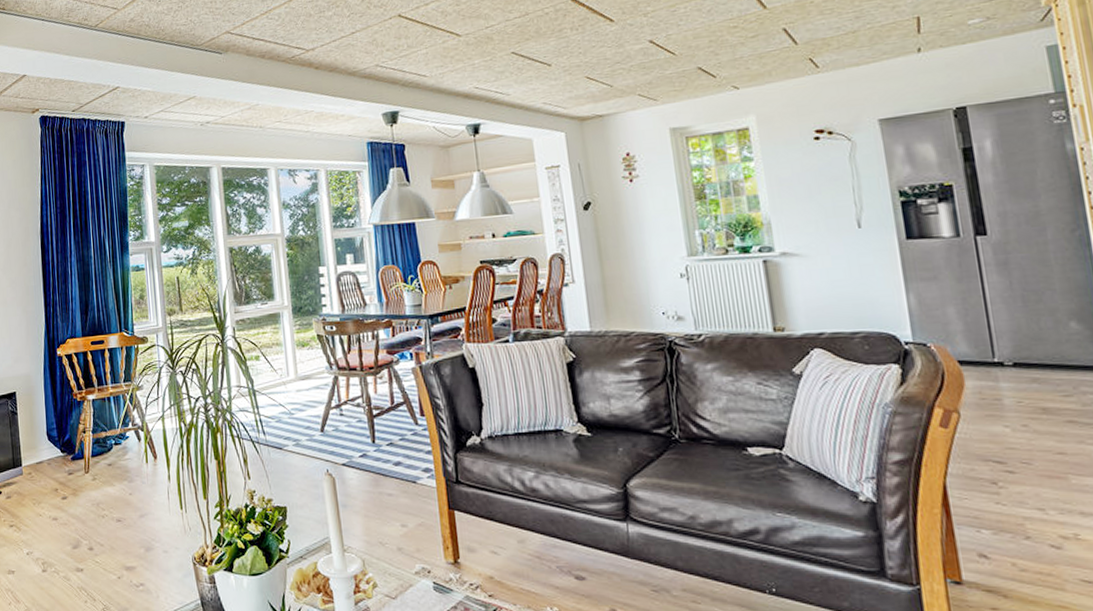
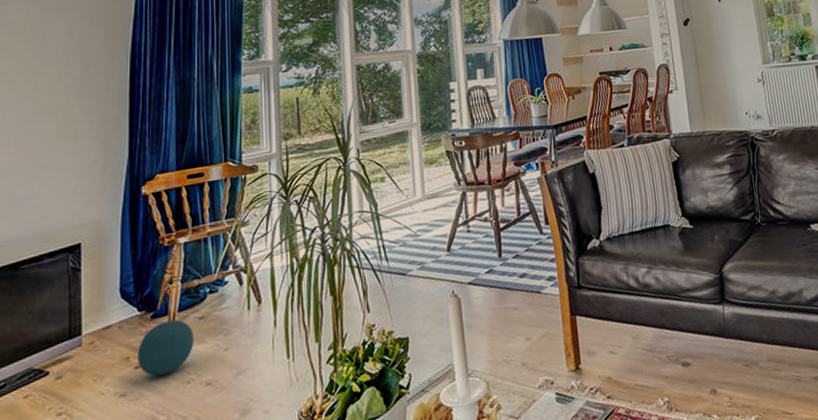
ball: none [63,463,106,508] -> present [138,319,195,377]

